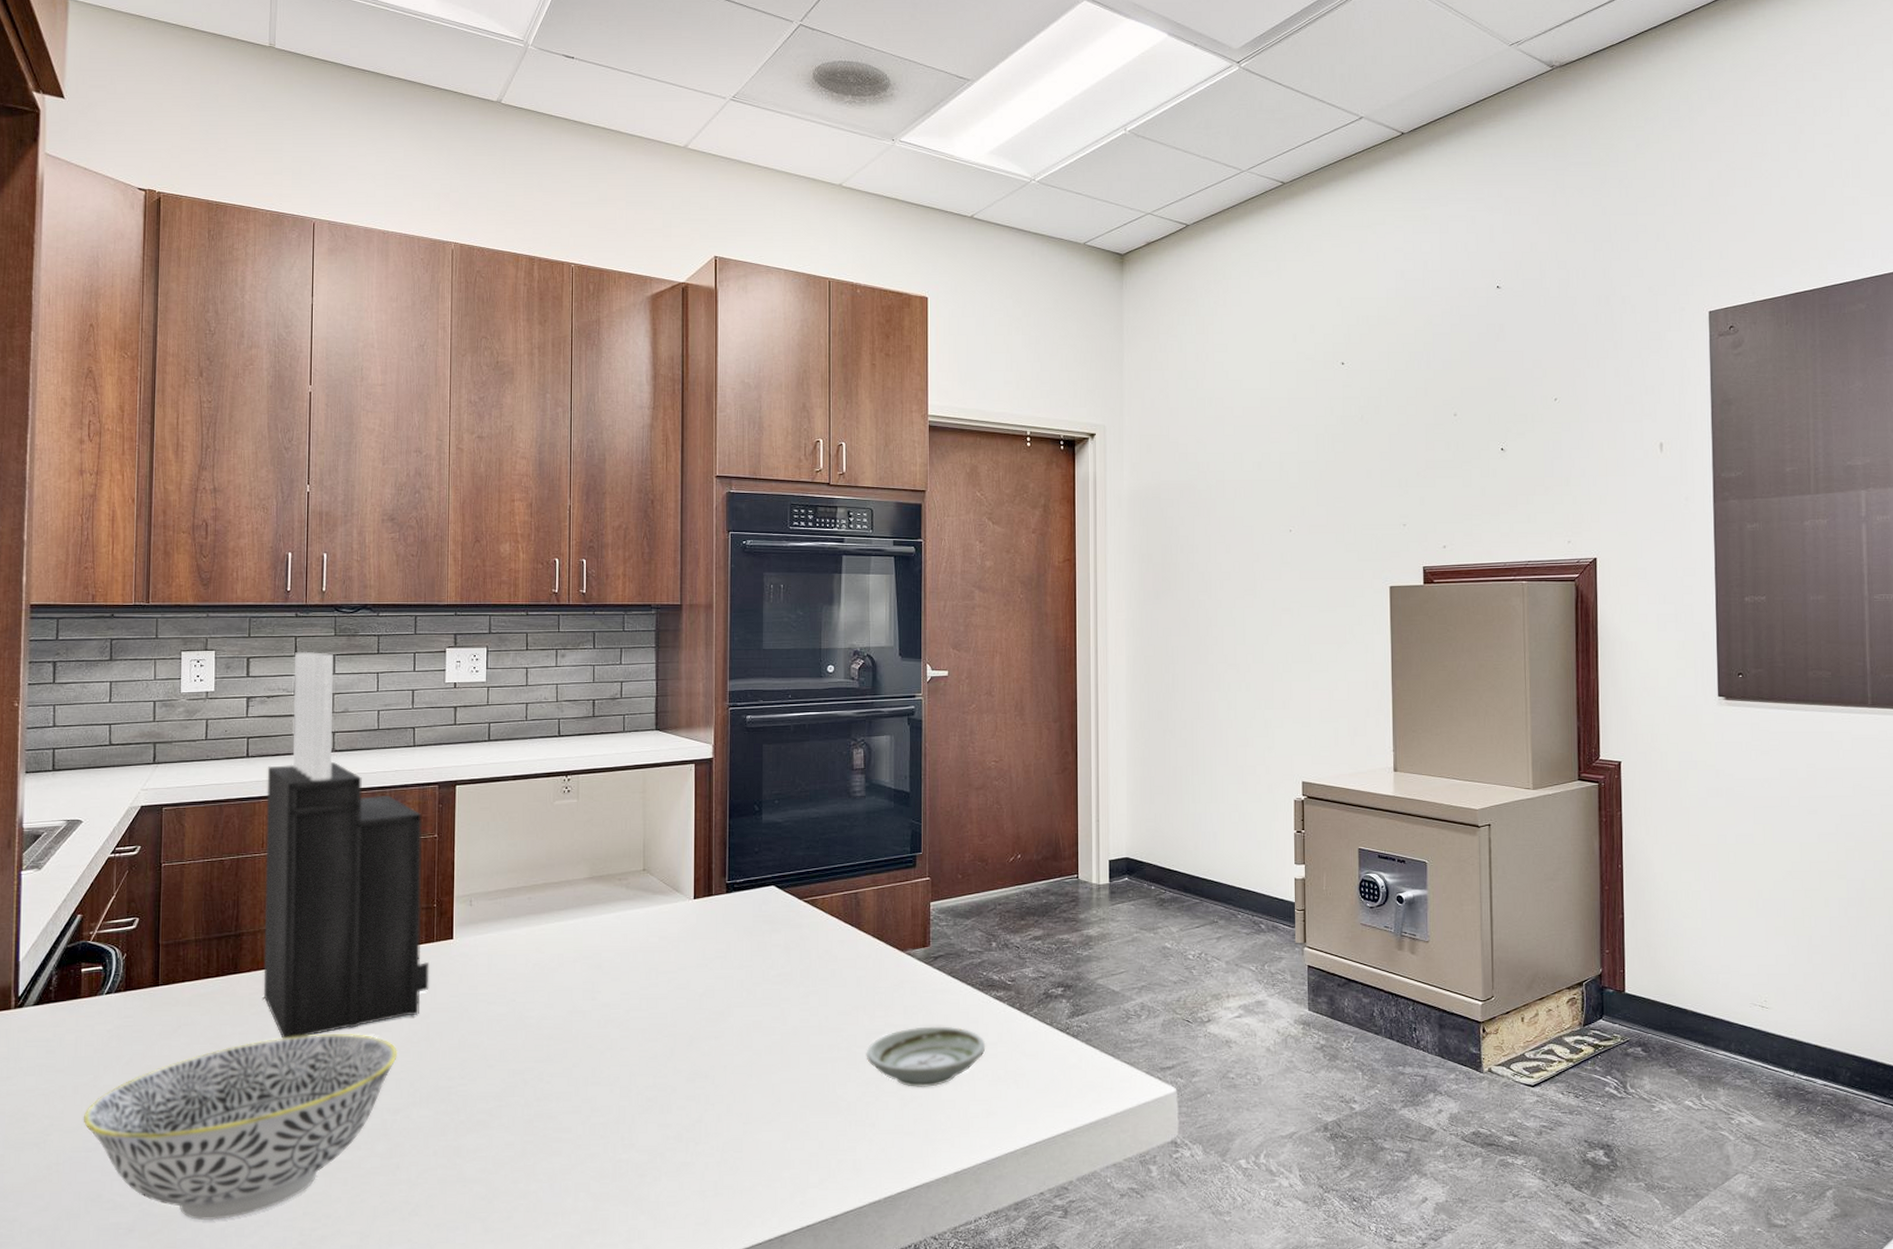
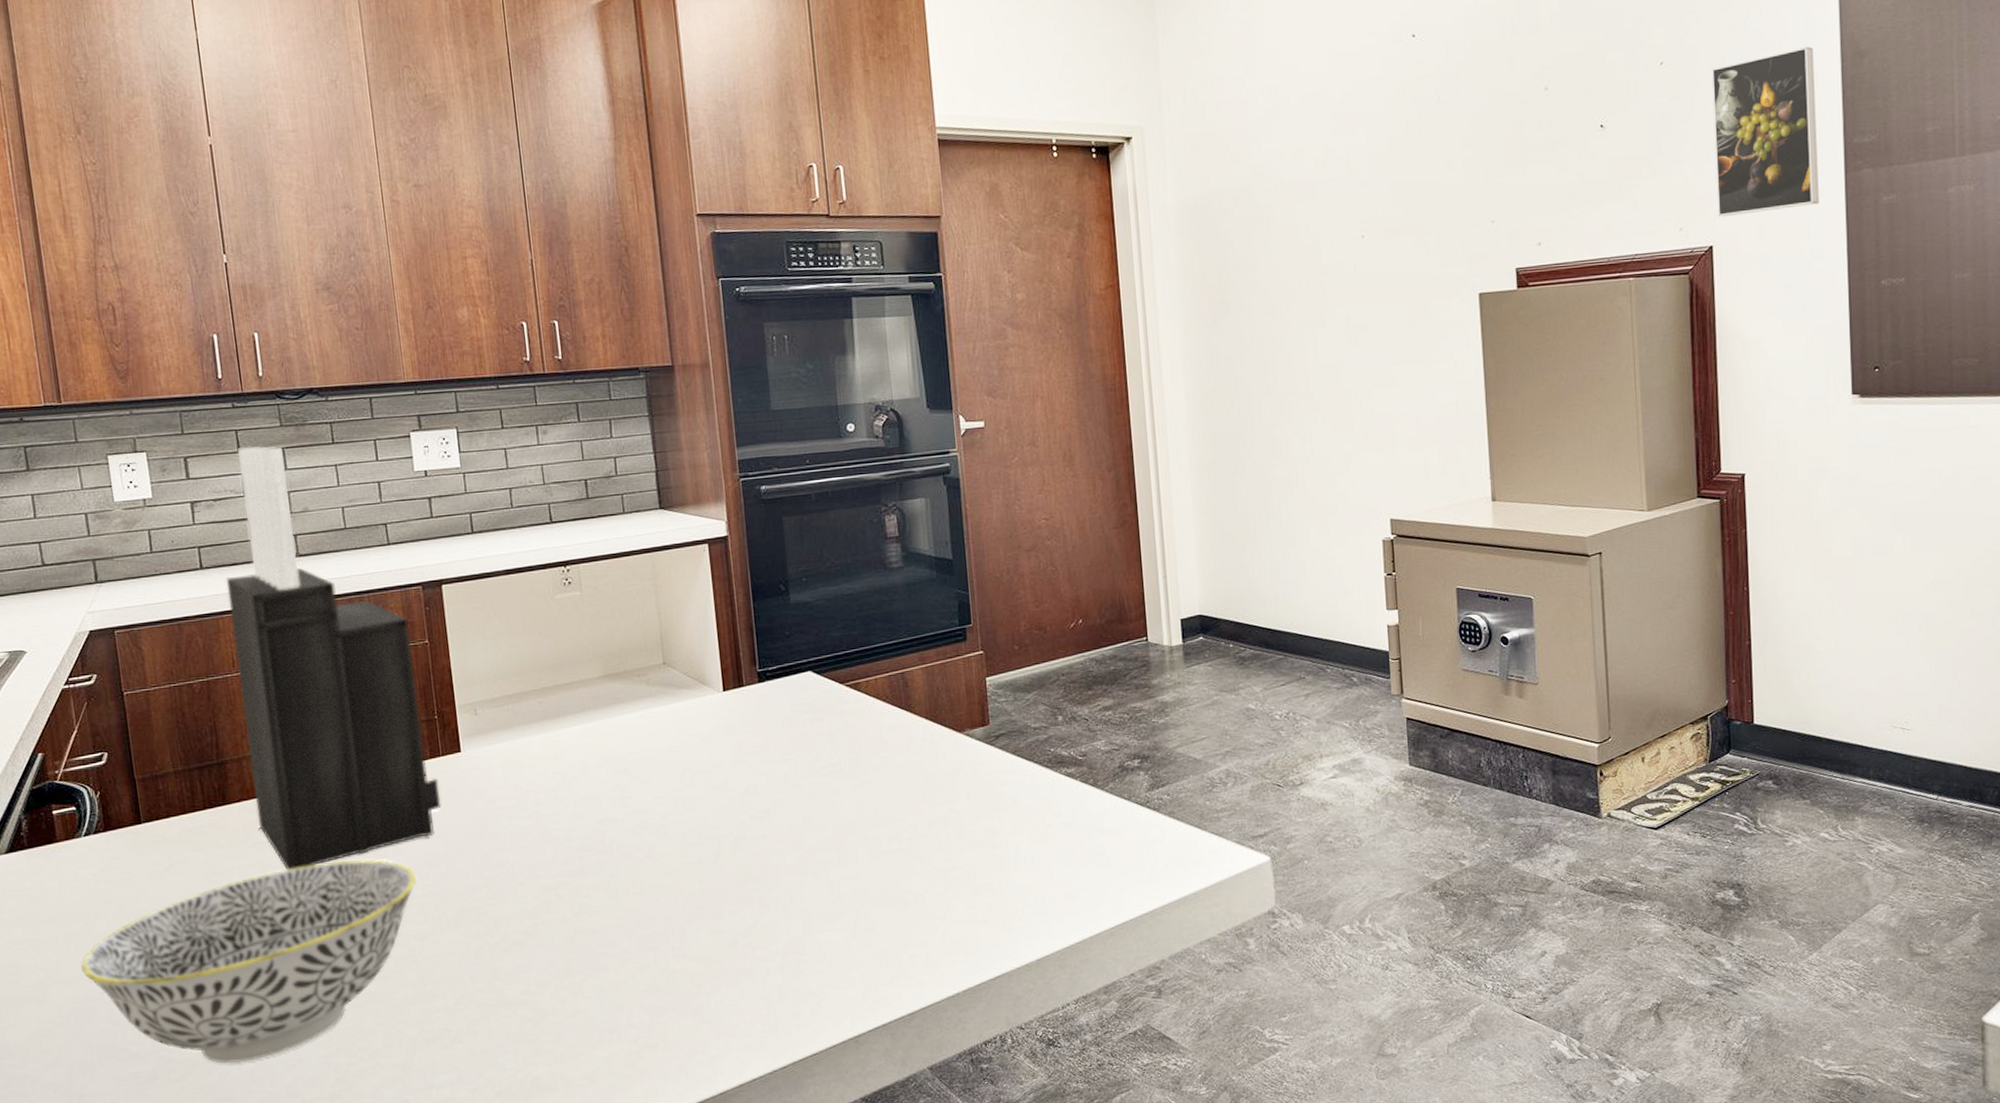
saucer: present [866,1026,986,1087] -> none [929,808,1060,875]
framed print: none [1598,392,1691,534] -> present [1711,46,1819,217]

